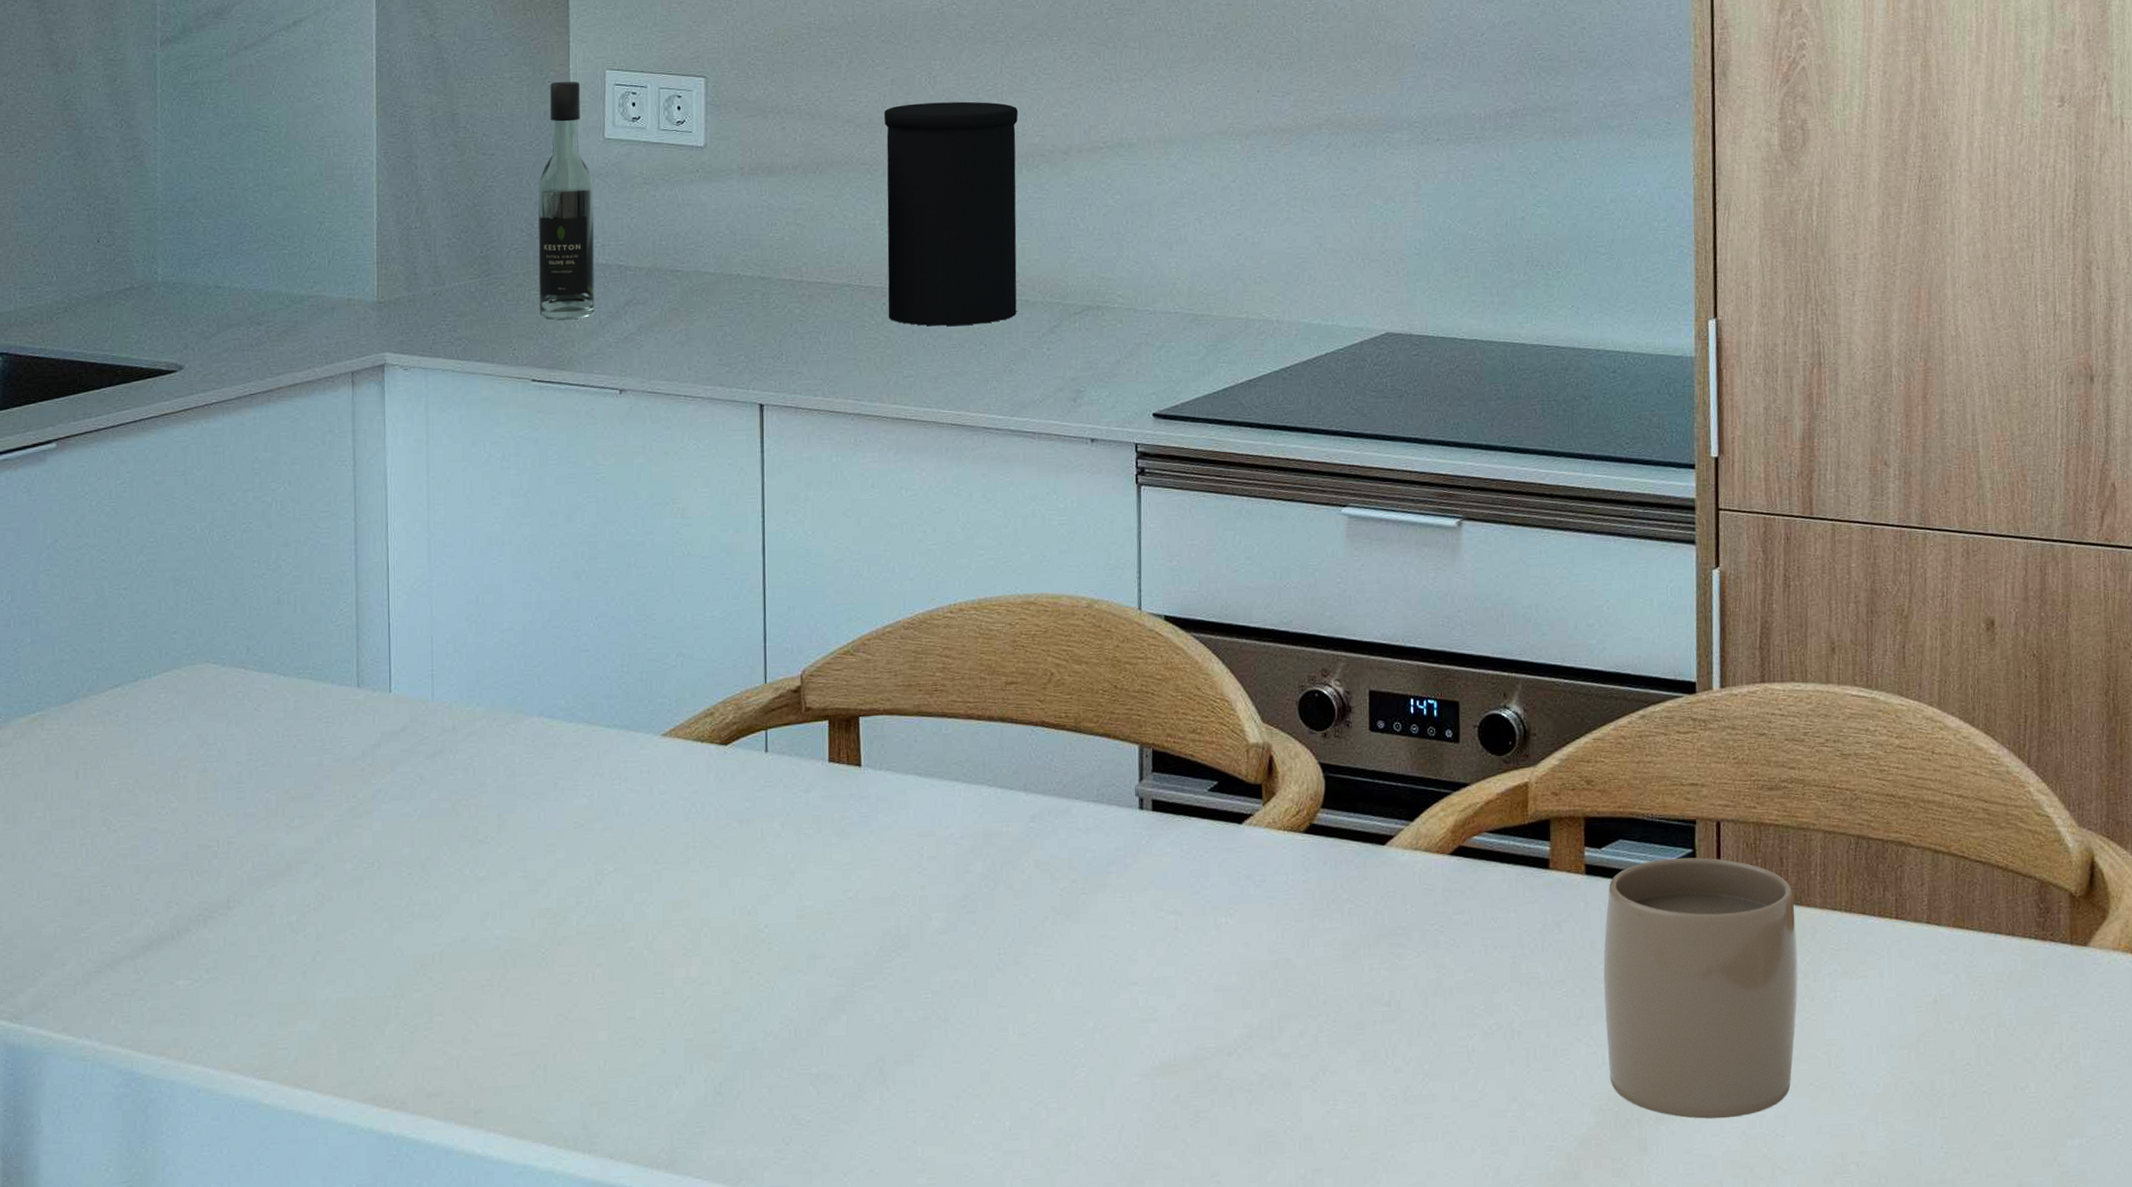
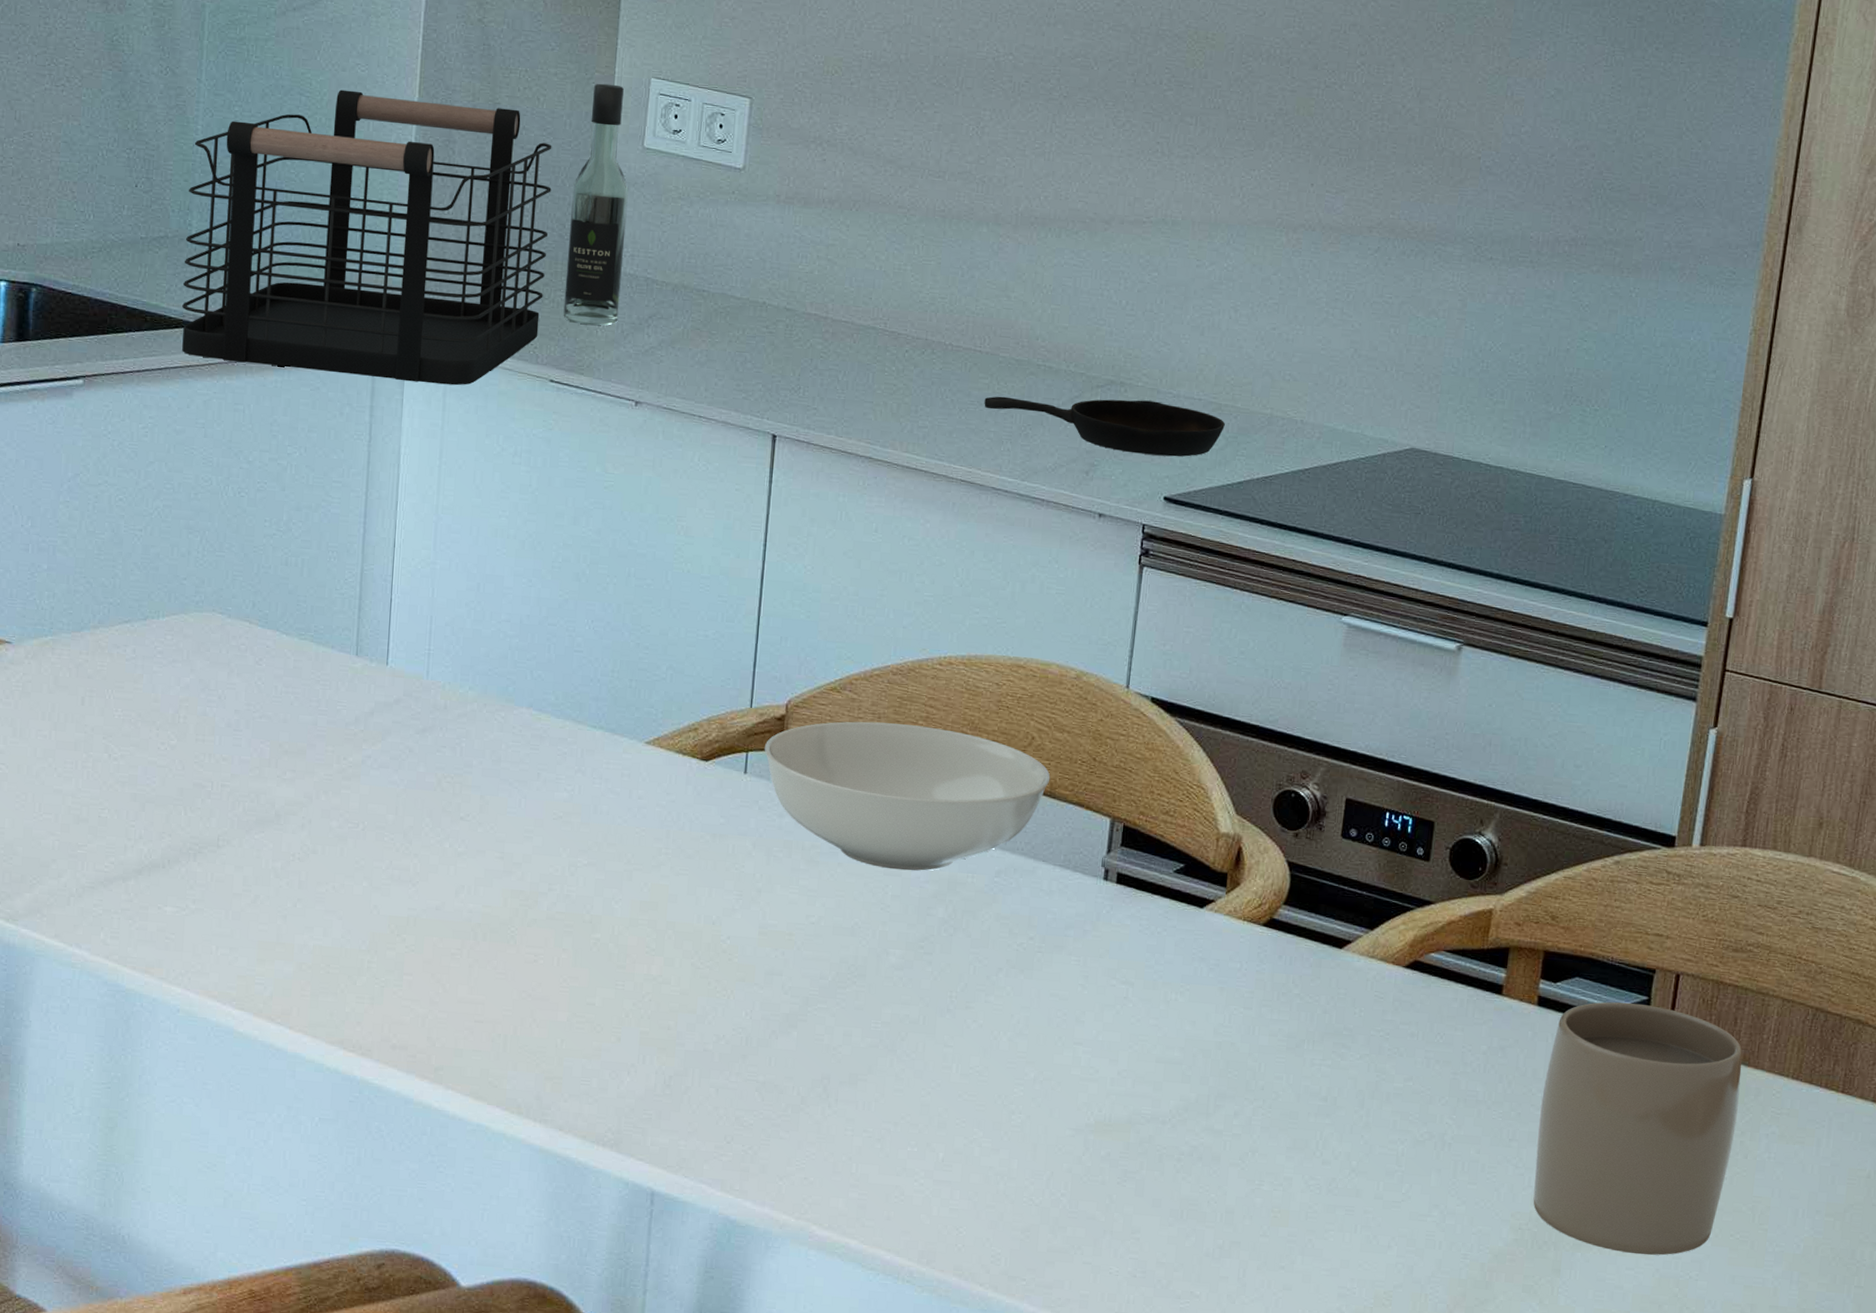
dish rack: none [151,117,518,404] -> present [182,89,552,386]
bowl: none [783,677,1074,830] -> present [764,721,1051,871]
canister: present [883,101,1019,326] -> none [909,152,1064,385]
frying pan: none [966,320,1204,375] -> present [984,396,1225,457]

